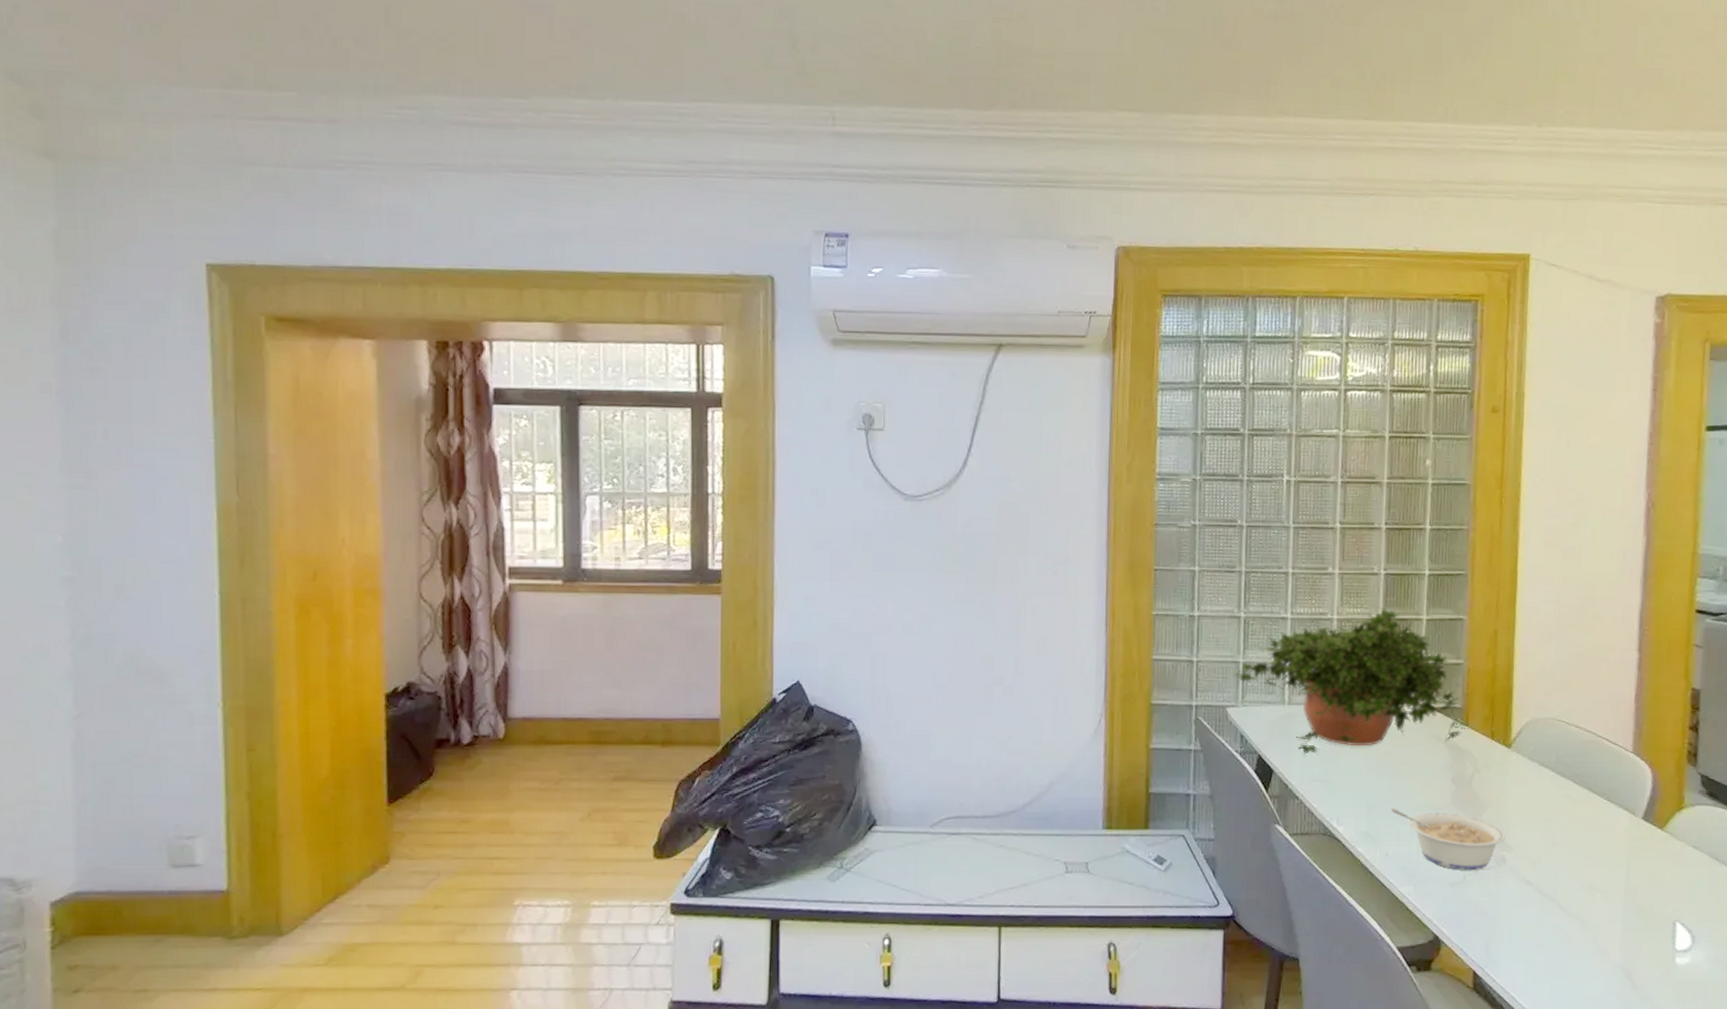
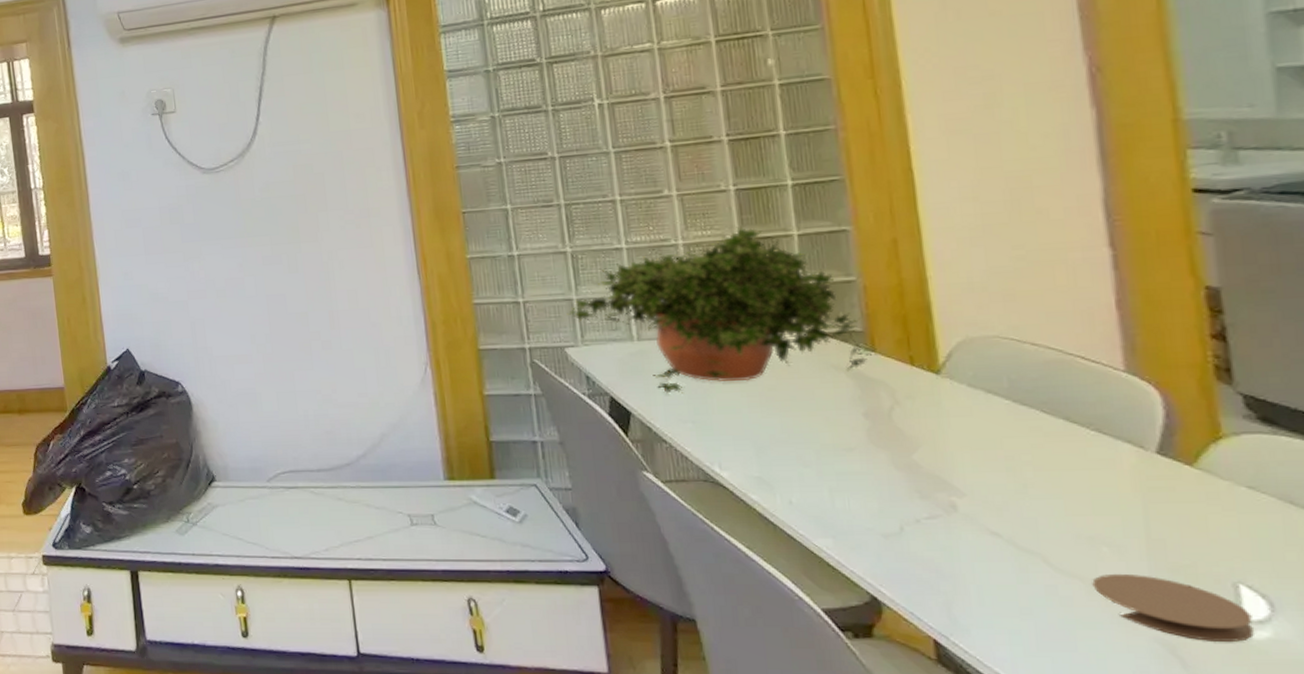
legume: present [1391,807,1505,871] -> none [787,449,951,520]
coaster: none [1586,914,1680,968] -> present [1092,573,1254,643]

